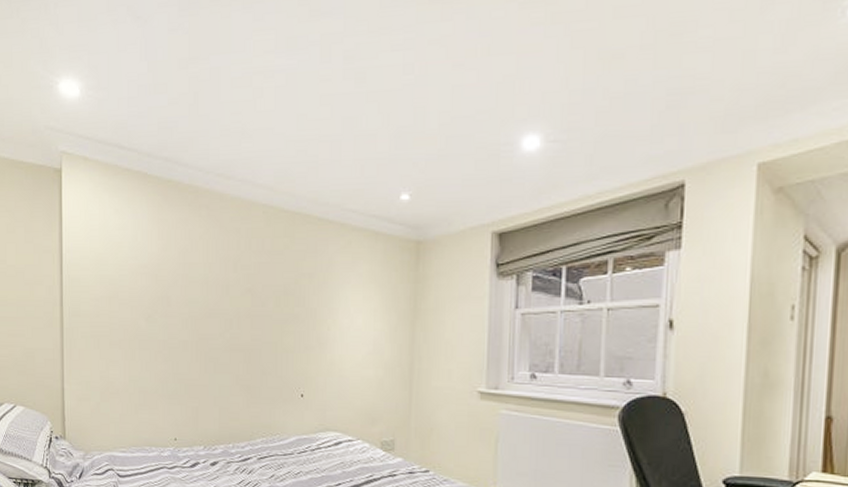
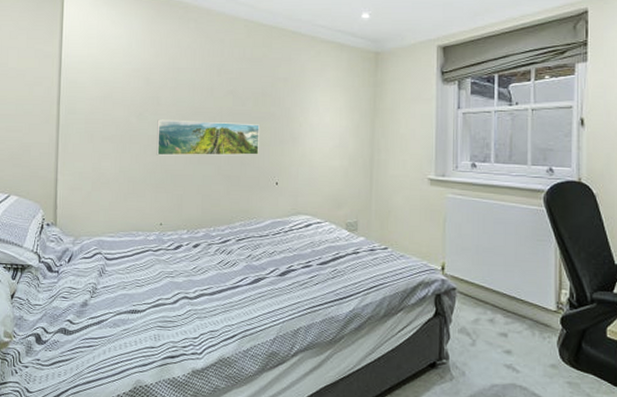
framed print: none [168,322,282,364] -> present [156,119,260,156]

